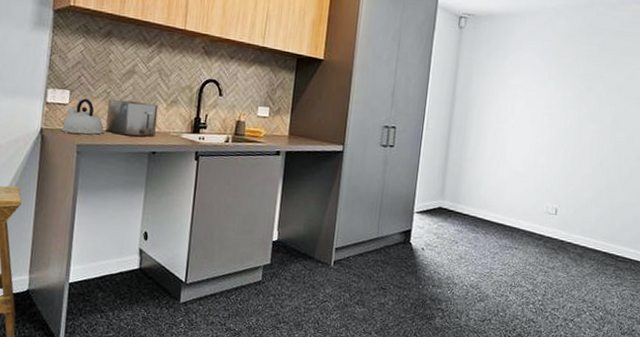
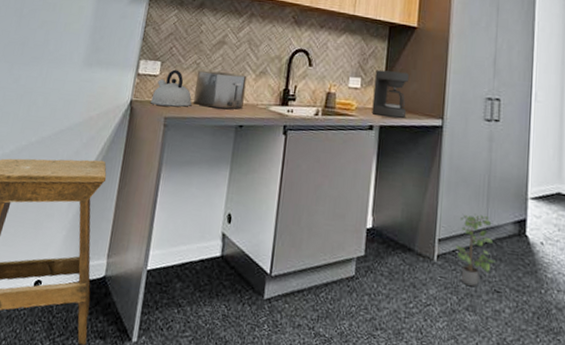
coffee maker: none [279,100,314,145] -> present [372,70,409,119]
potted plant: none [350,226,384,286] -> present [456,214,497,288]

